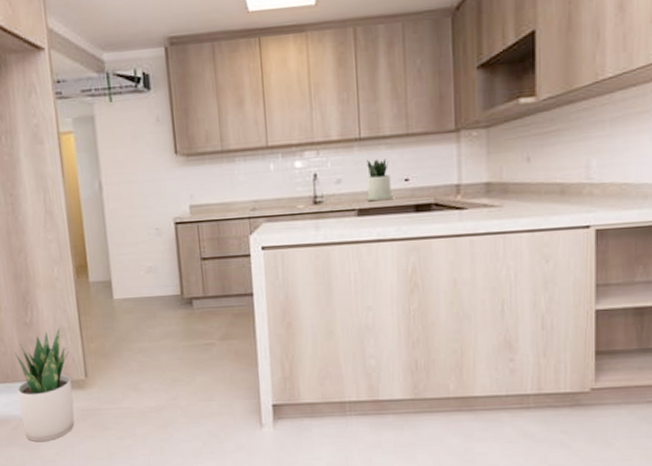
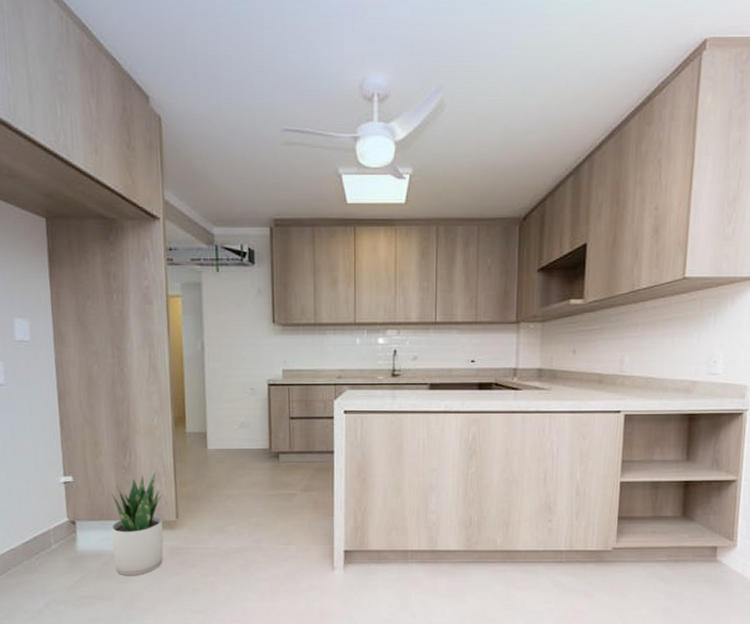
planter: present [366,158,393,202] -> none [437,341,460,378]

